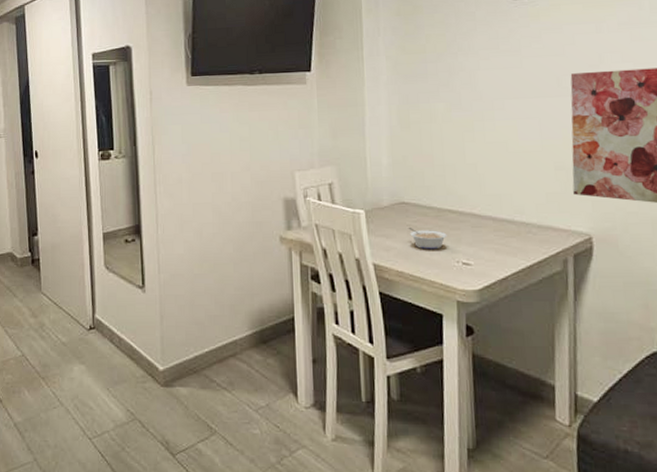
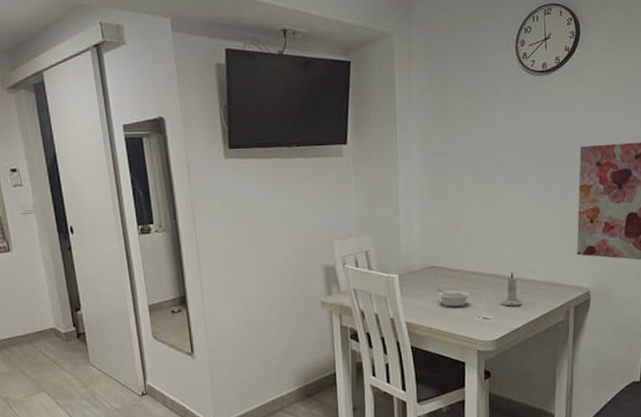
candle: none [482,211,509,251] -> present [500,271,522,307]

